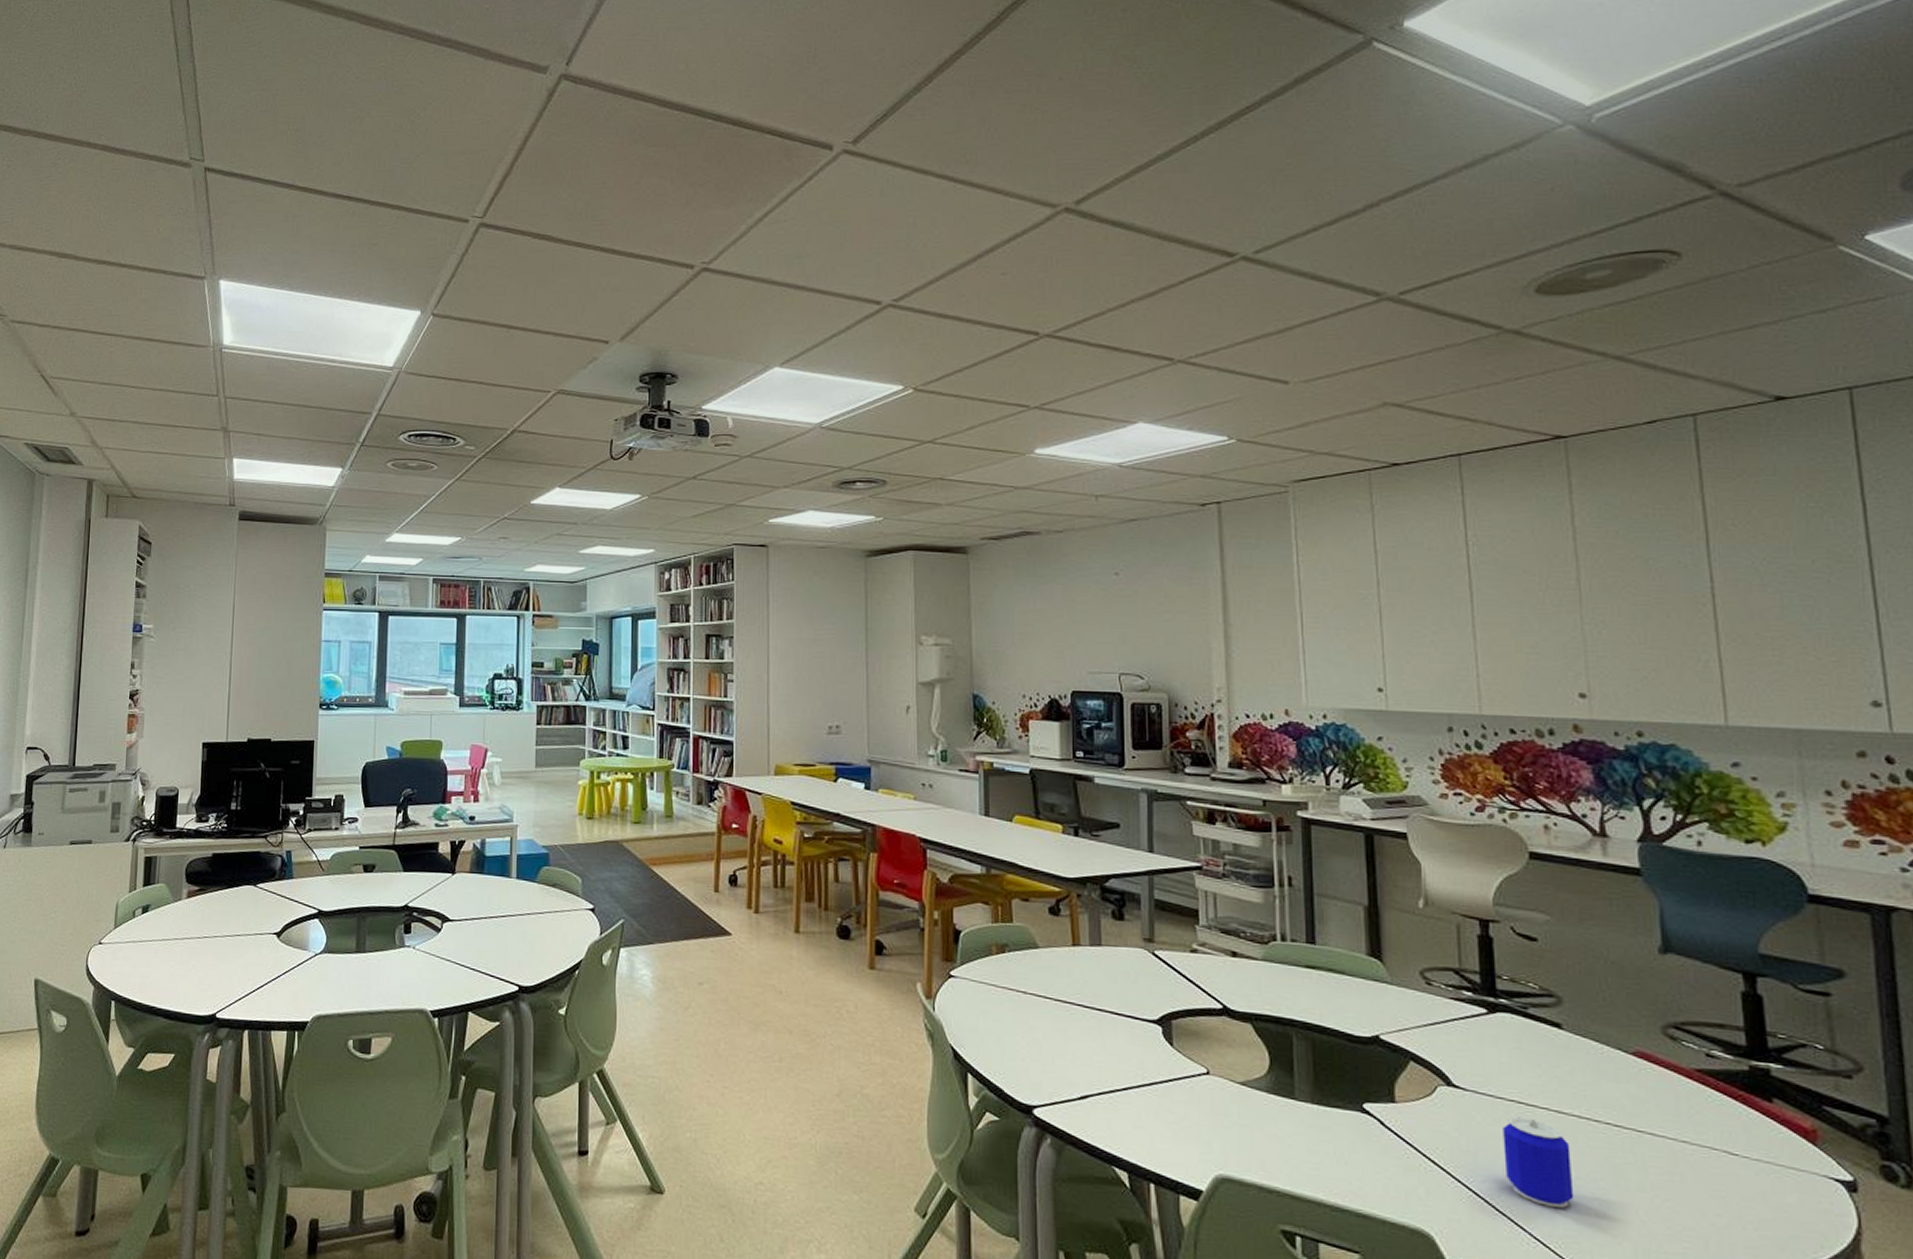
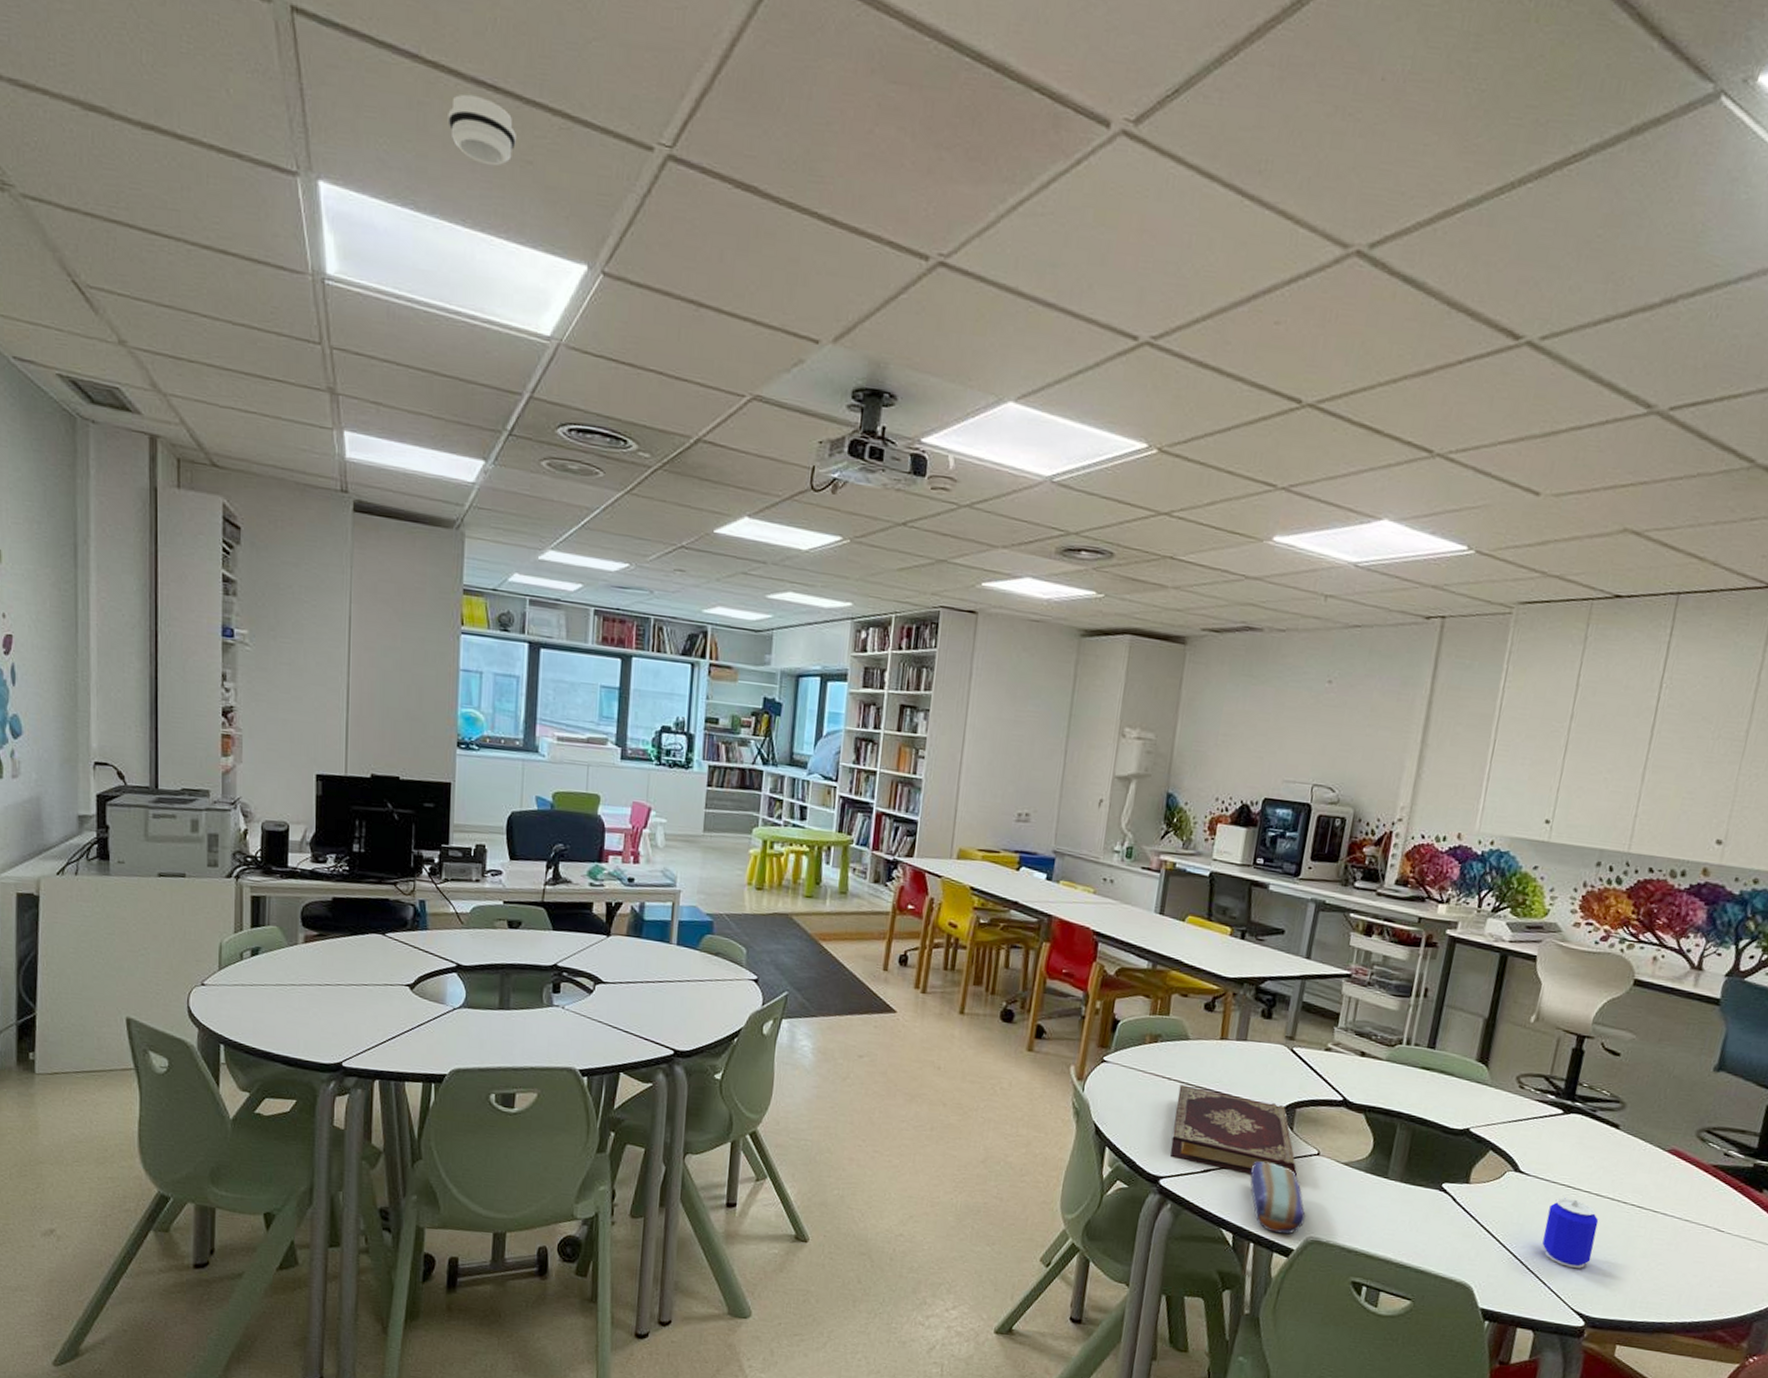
smoke detector: none [314,205,365,251] -> present [448,93,516,166]
book: none [1037,998,1189,1100] -> present [1169,1084,1298,1176]
pencil case: none [1135,1084,1210,1172] -> present [1250,1161,1306,1235]

